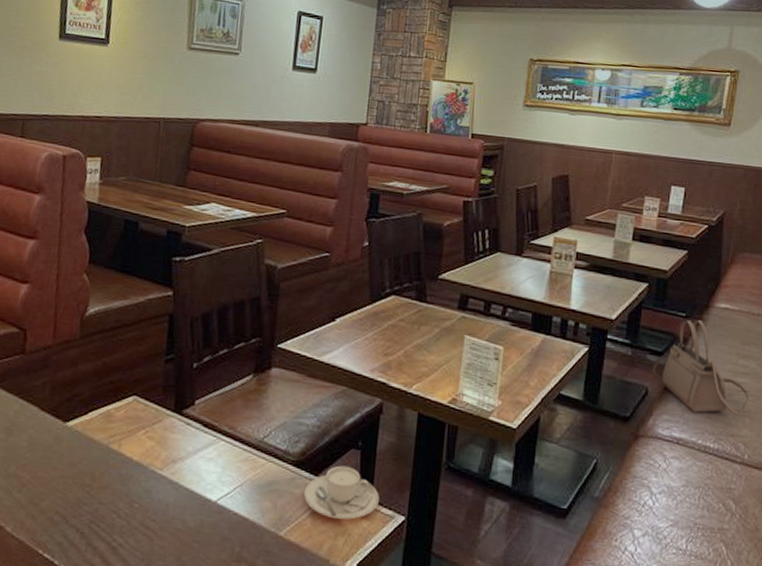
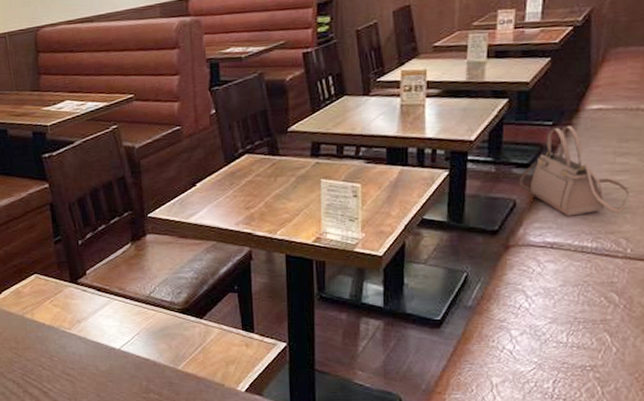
teacup: present [303,465,379,520] -> none [192,307,261,352]

